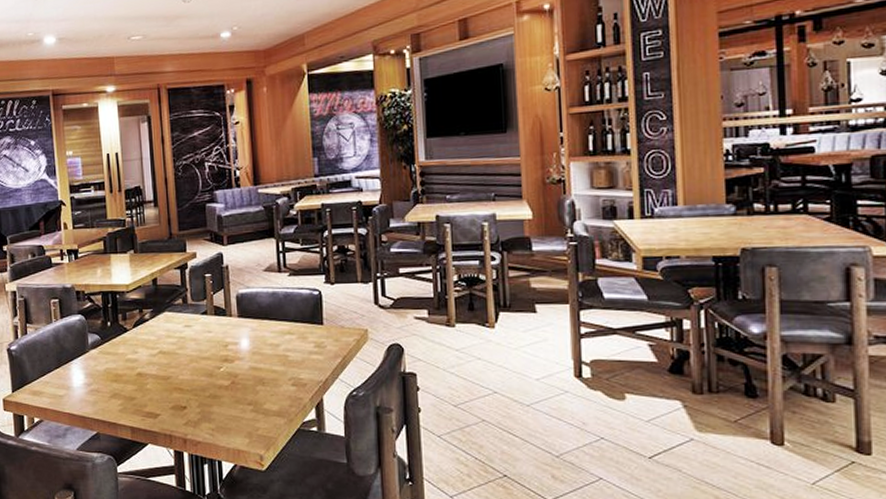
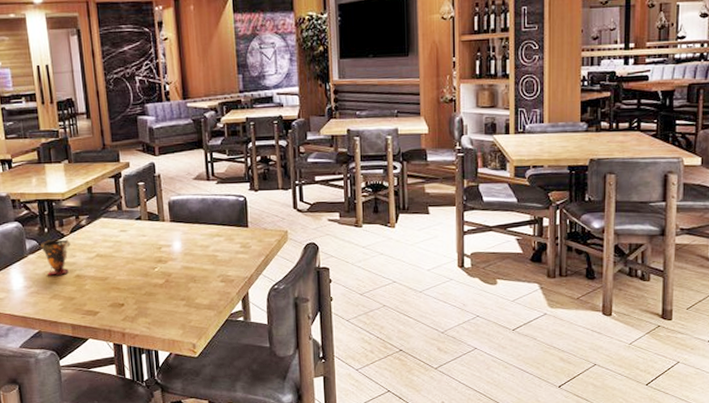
cup: none [103,334,133,373] -> present [41,239,71,276]

